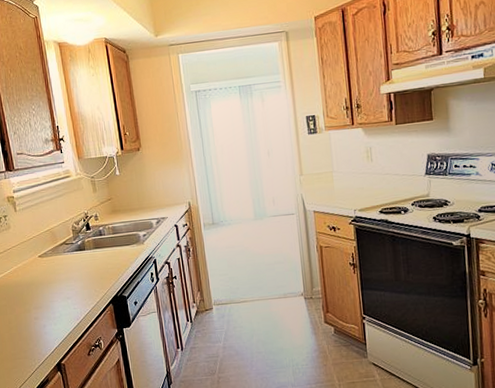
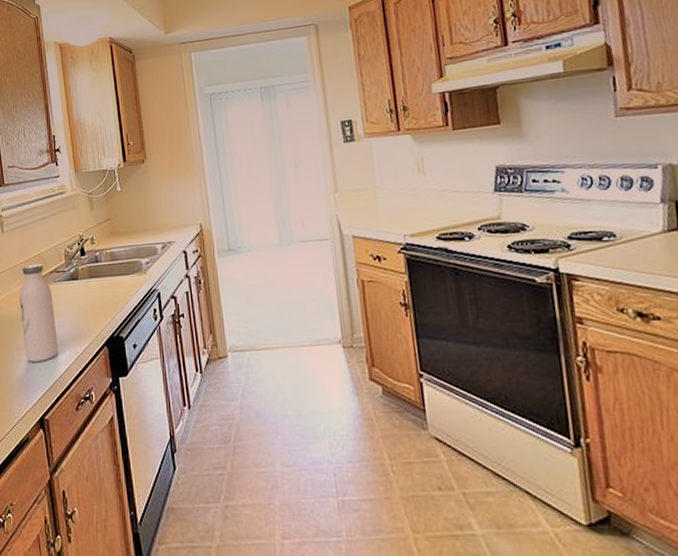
water bottle: none [34,237,71,319] -> present [19,263,58,362]

